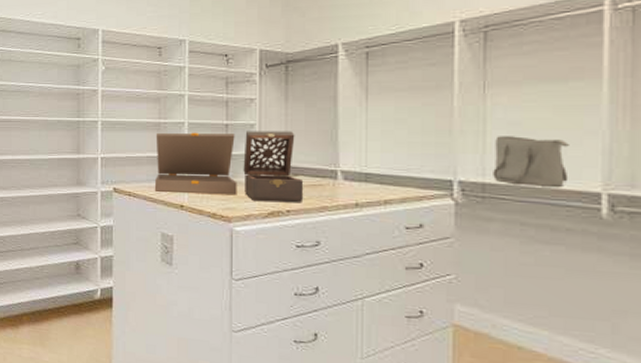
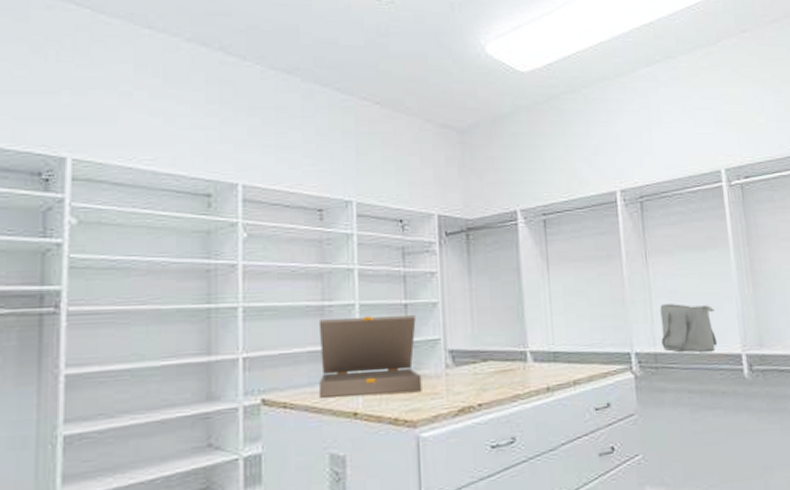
jewelry box: present [243,131,304,203] -> none [426,309,495,396]

